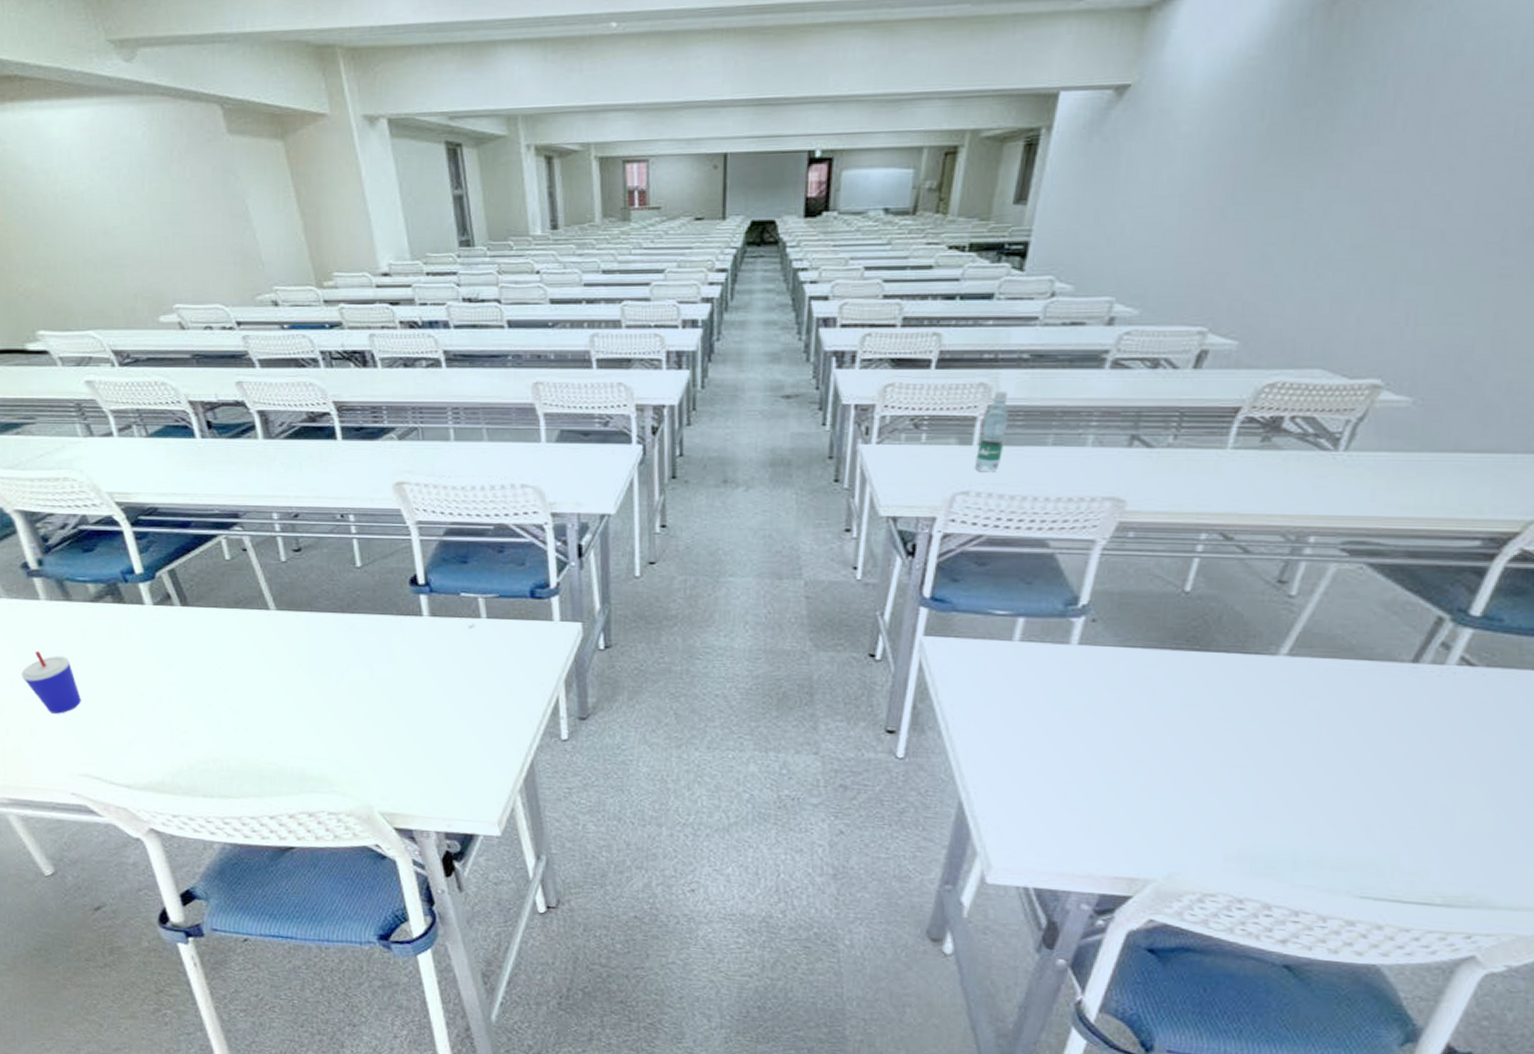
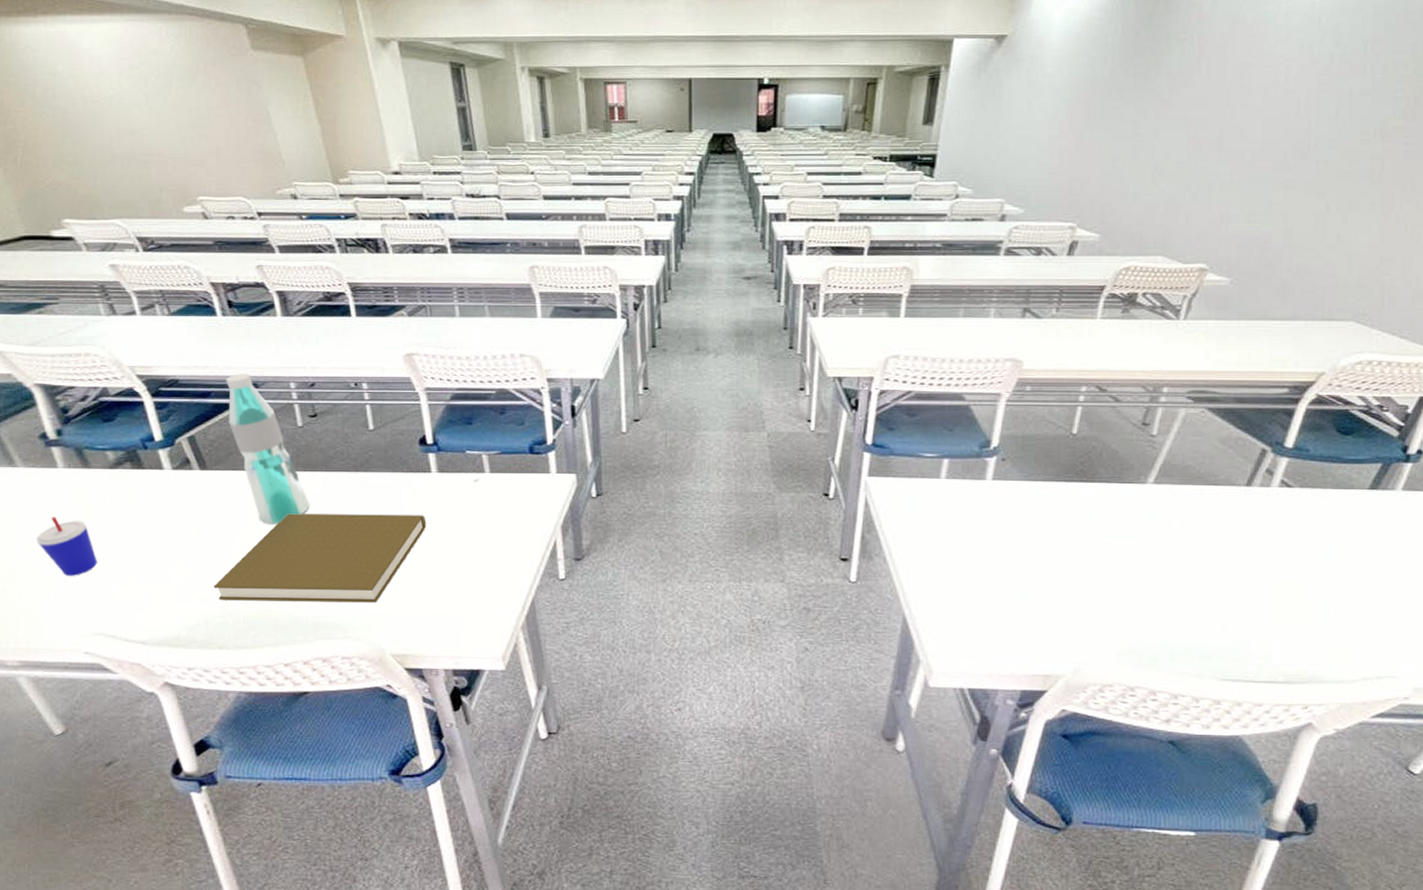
book: none [197,656,417,756] -> present [214,513,426,603]
water bottle: none [206,502,294,666] -> present [226,374,310,523]
bottle: present [975,392,1010,473] -> none [903,274,928,340]

